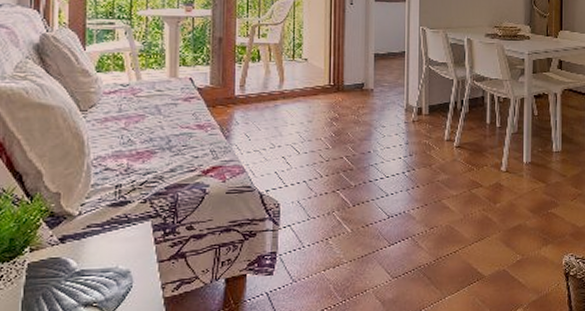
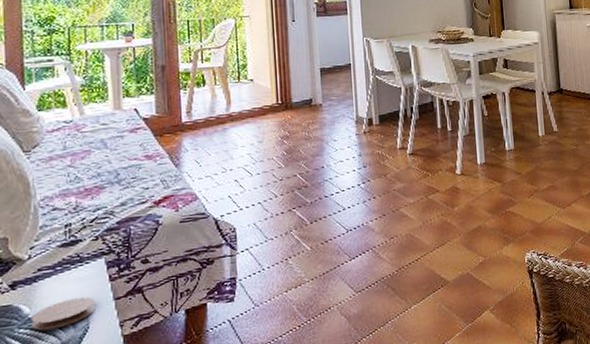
coaster: none [77,257,139,285] -> present [31,296,95,331]

